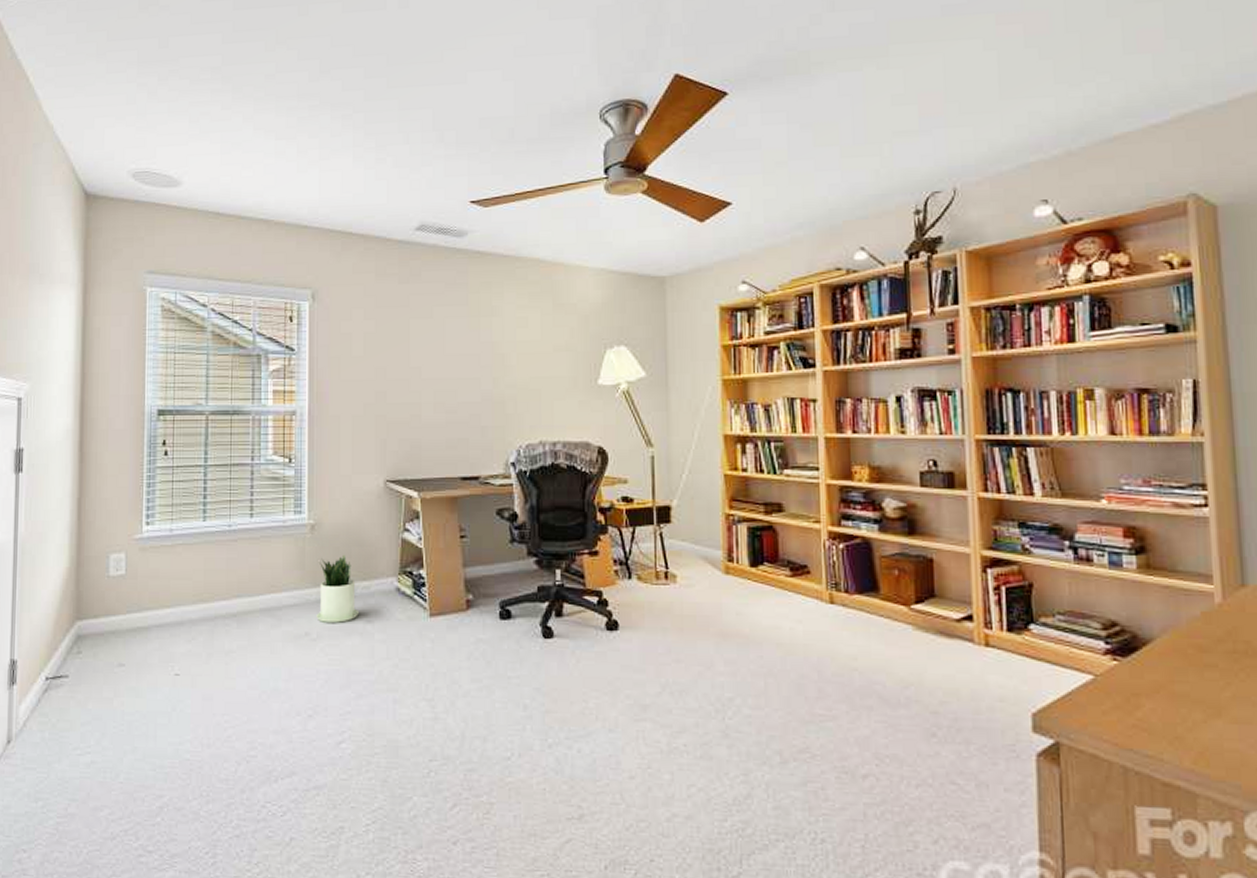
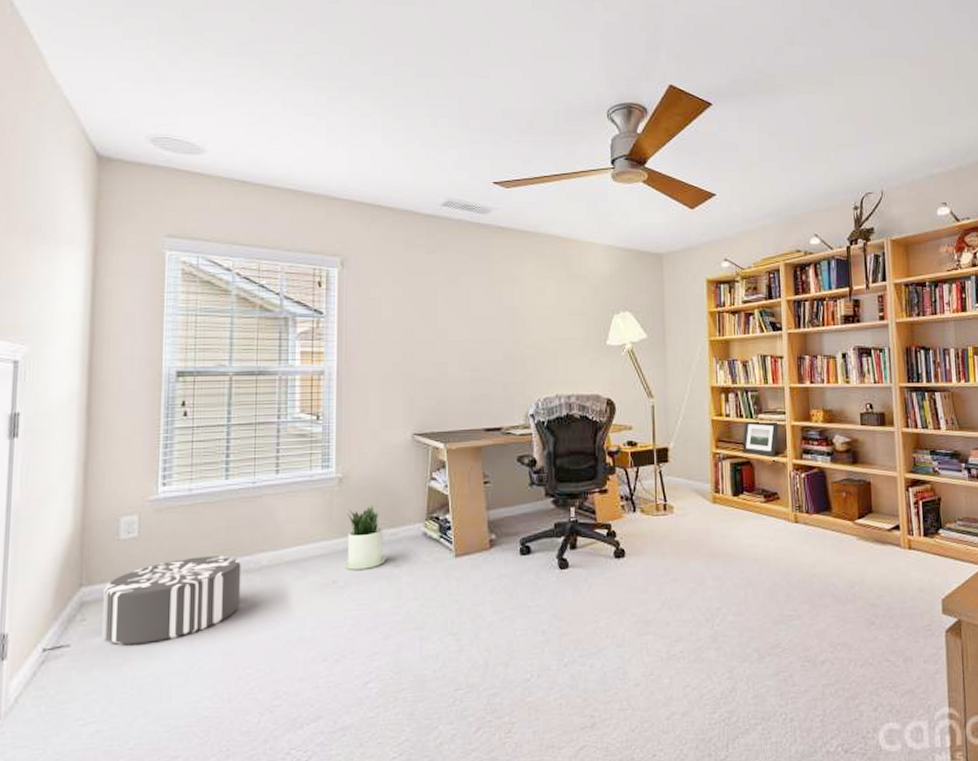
pouf: none [95,598,219,682] -> present [102,555,241,646]
picture frame: none [762,476,811,523] -> present [742,419,780,457]

